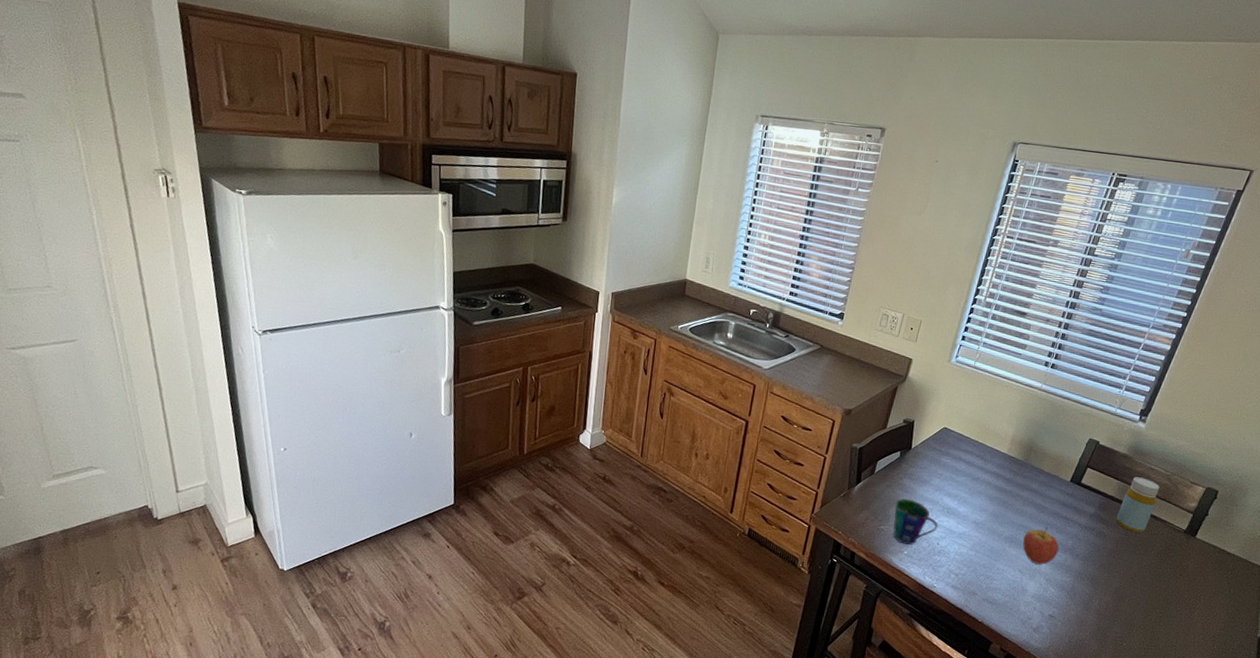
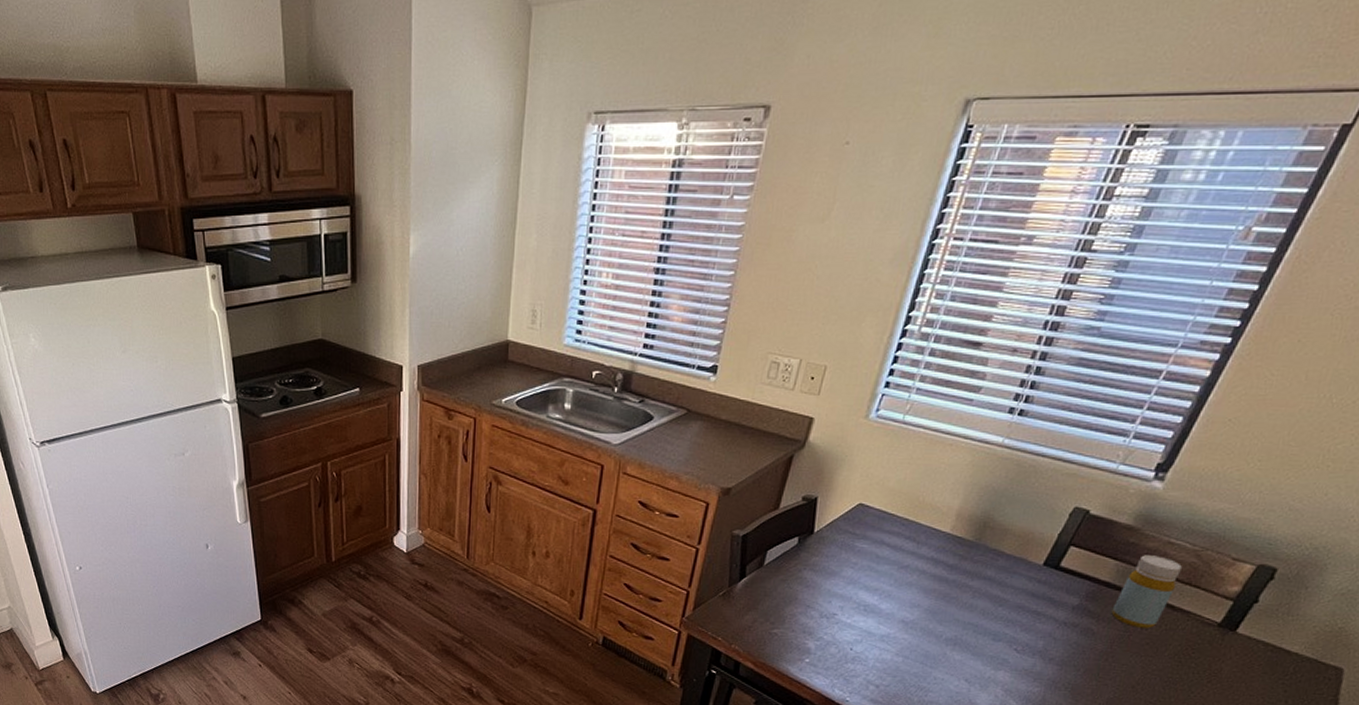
cup: present [893,498,938,545] -> none [790,595,852,651]
fruit: present [1023,527,1059,565] -> none [971,625,1024,672]

